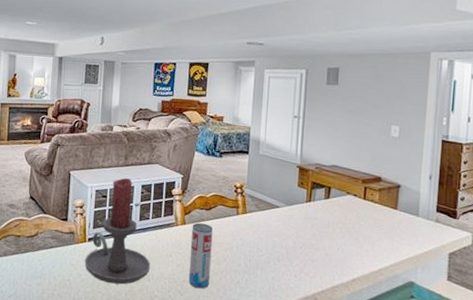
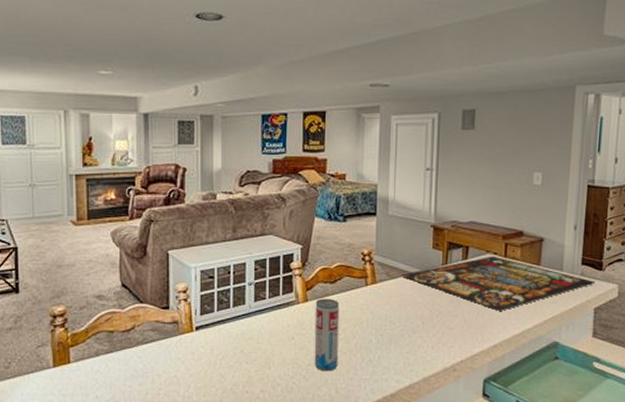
candle holder: present [84,177,151,285] -> none [193,253,271,376]
stained glass panel: none [268,197,450,248] -> present [400,255,596,311]

